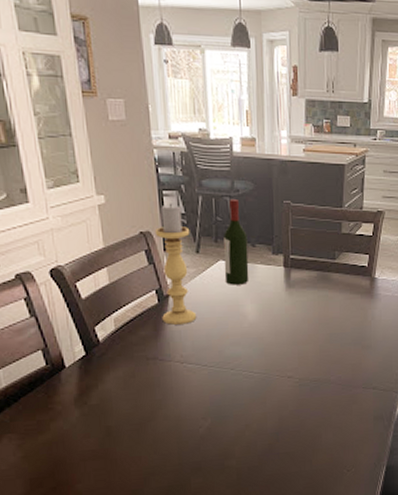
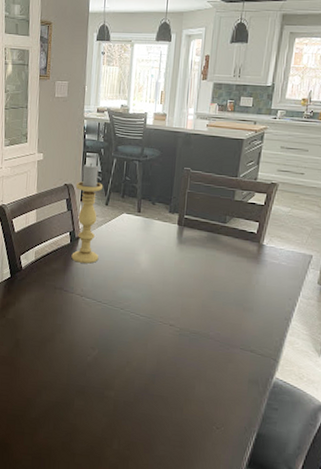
wine bottle: present [223,198,249,285] -> none [126,162,150,236]

